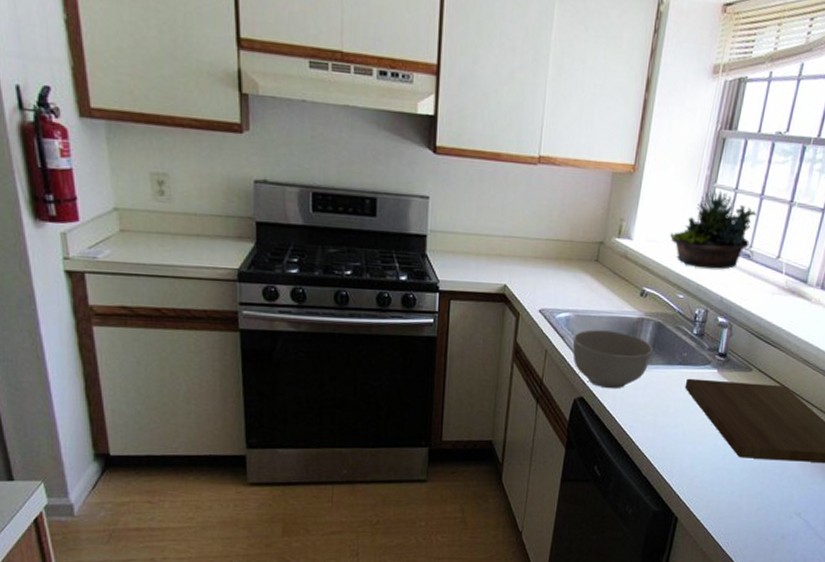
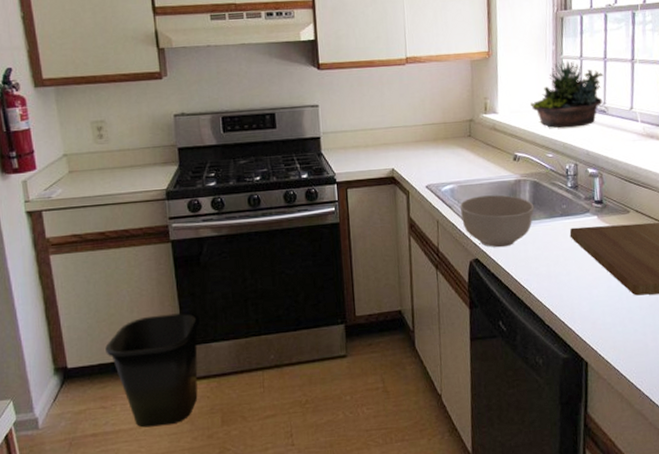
waste bin: none [155,410,267,529] -> present [105,312,200,428]

